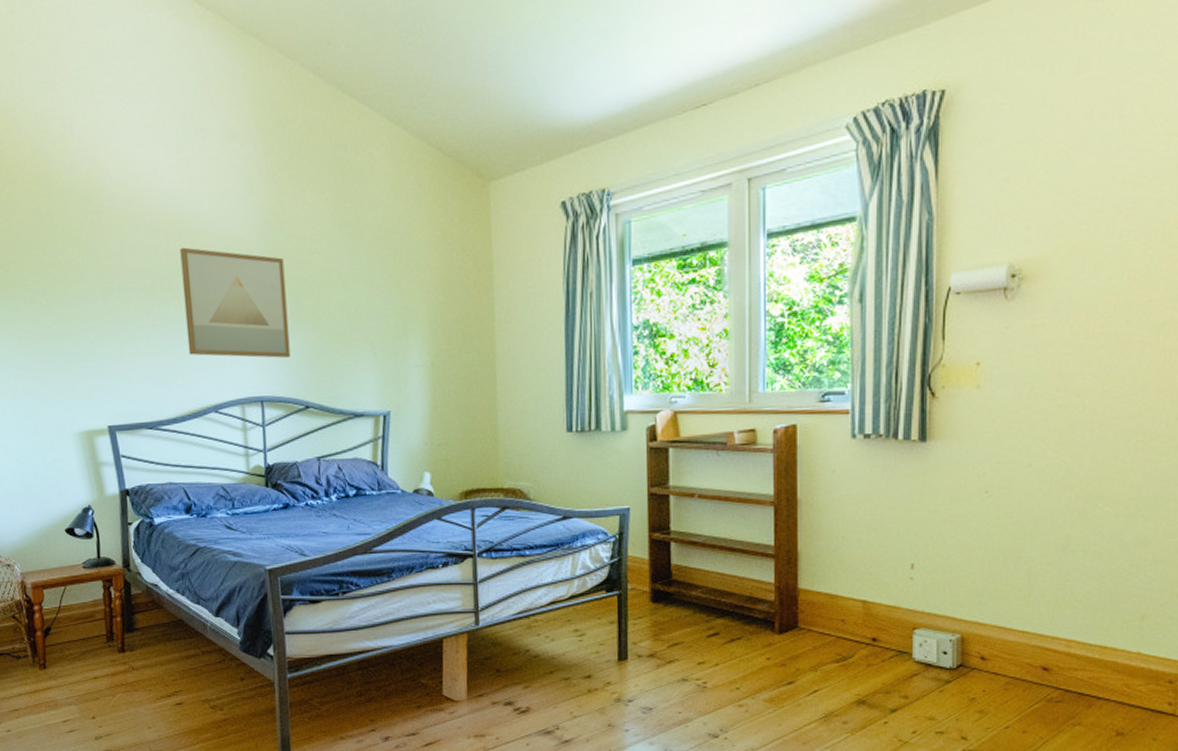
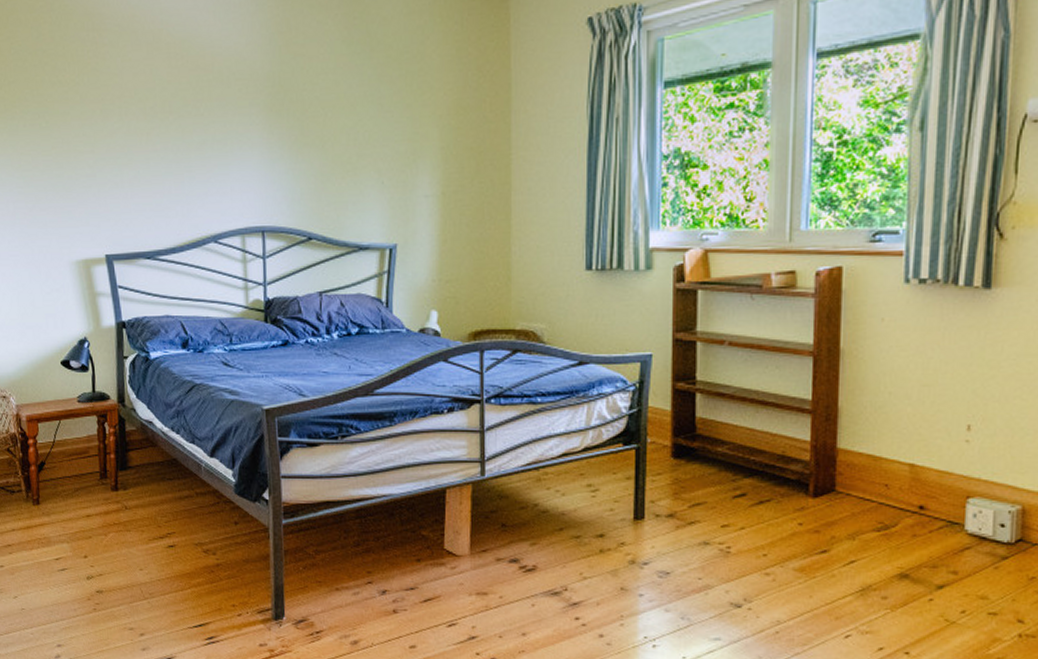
wall art: present [180,247,291,358] -> none [182,67,294,186]

